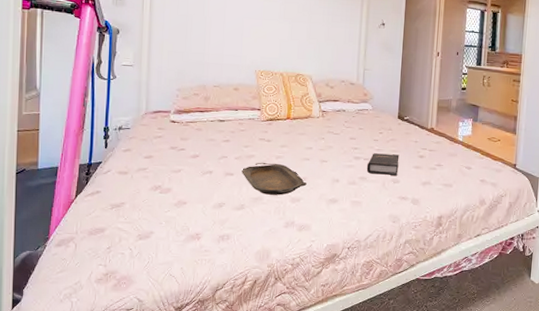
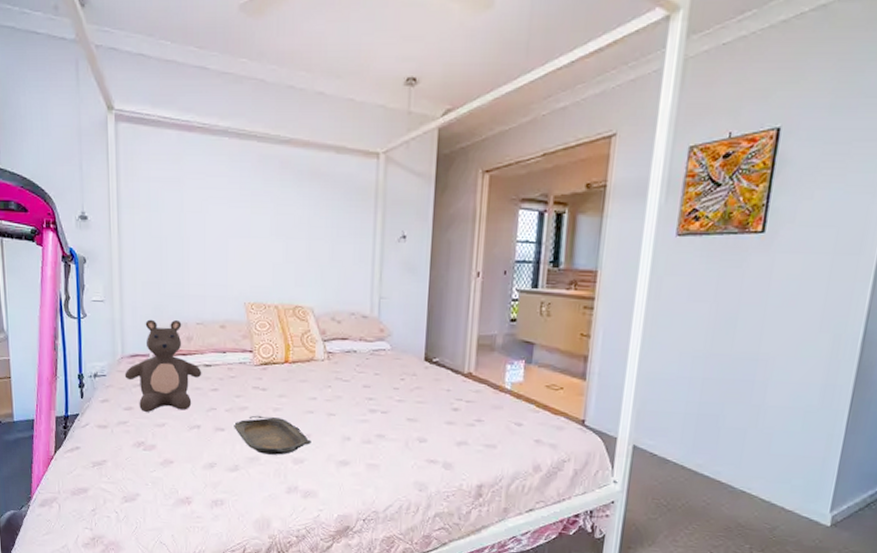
teddy bear: none [147,82,217,161] -> present [124,319,202,413]
hardback book: present [366,153,400,175] -> none [384,405,427,433]

